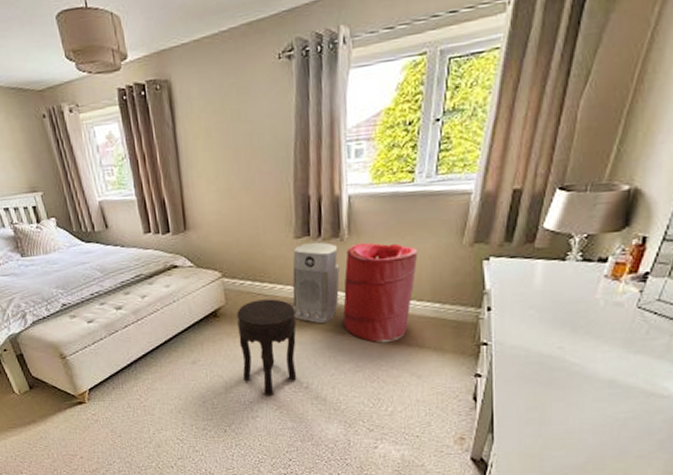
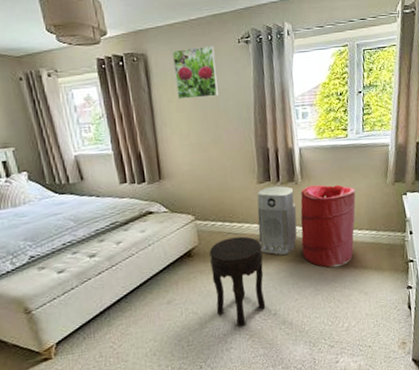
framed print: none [200,63,253,136] -> present [173,45,220,100]

